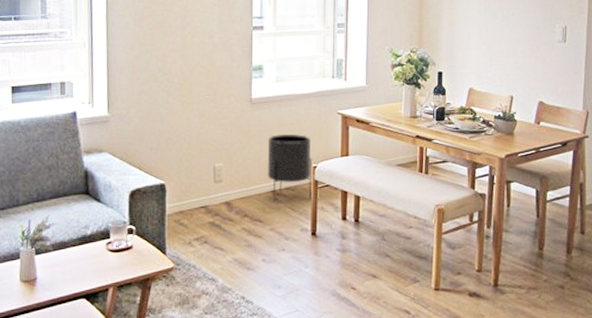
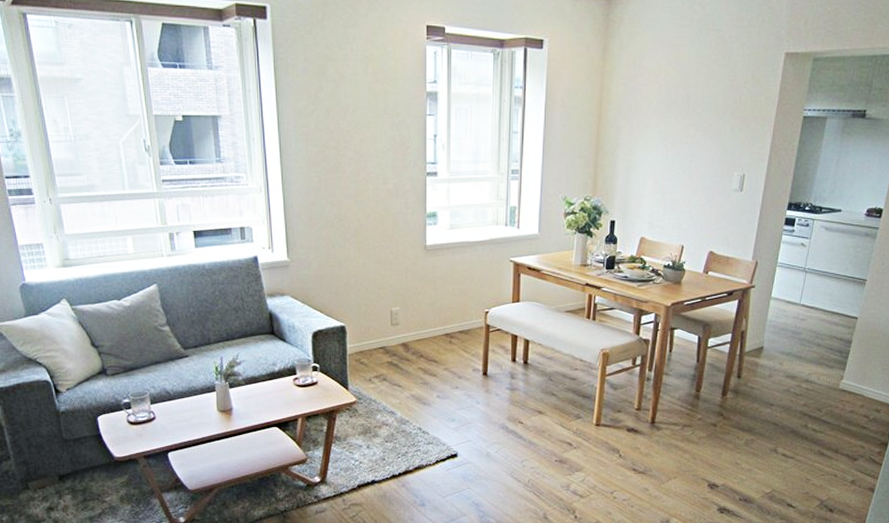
planter: present [267,135,313,202] -> none [441,281,485,344]

